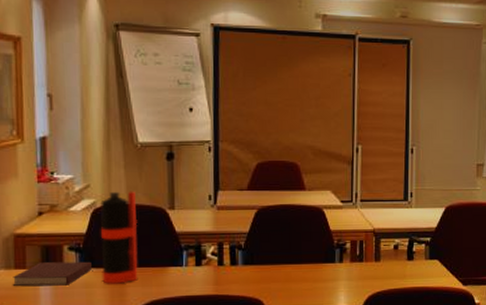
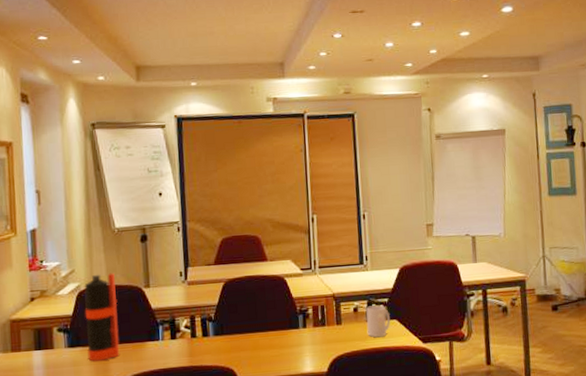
notebook: present [13,261,92,286] -> none [10,341,78,368]
mug: none [406,244,432,277] -> present [366,305,391,338]

